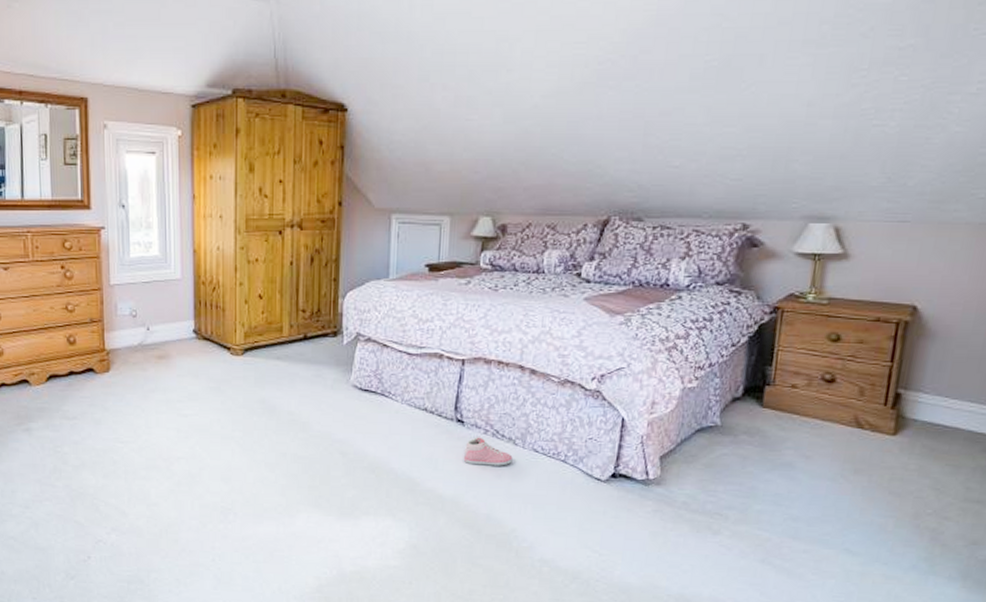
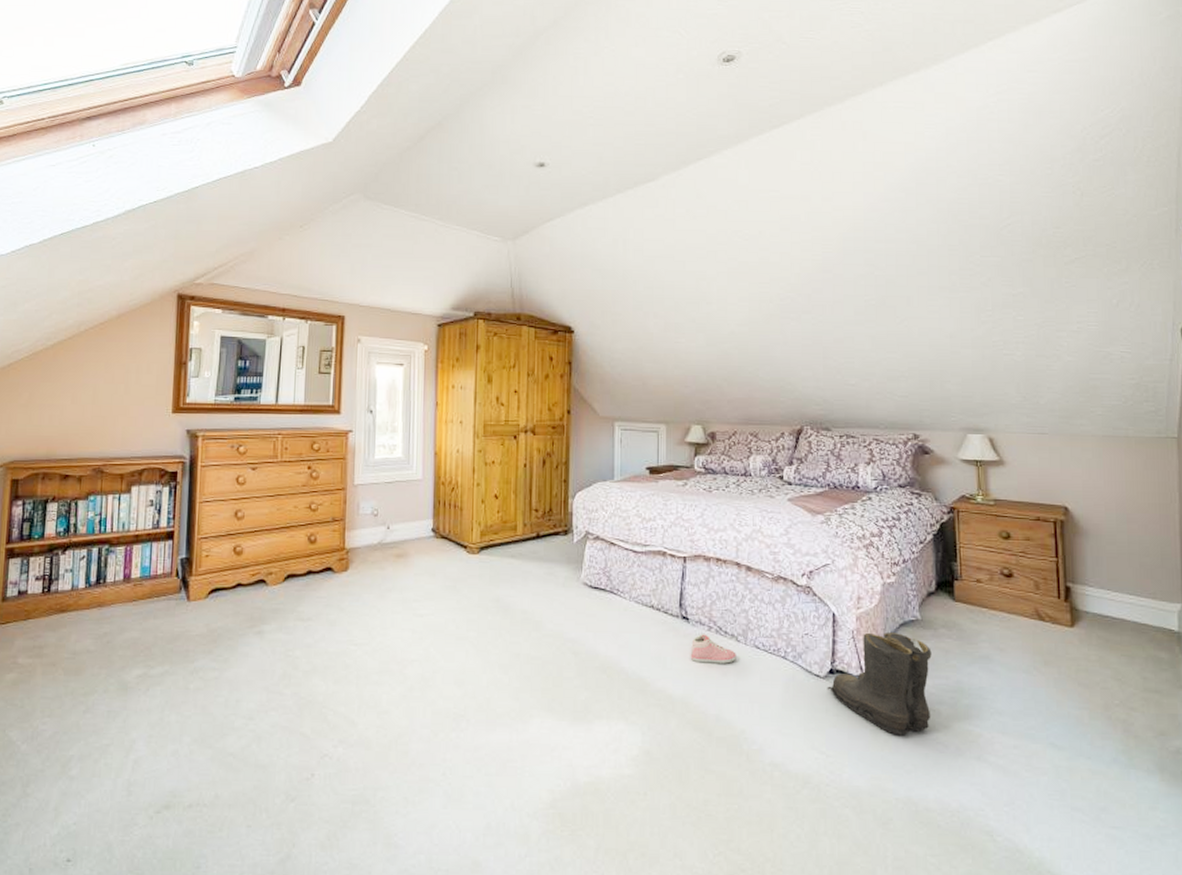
boots: none [607,438,728,538] -> present [827,632,932,735]

